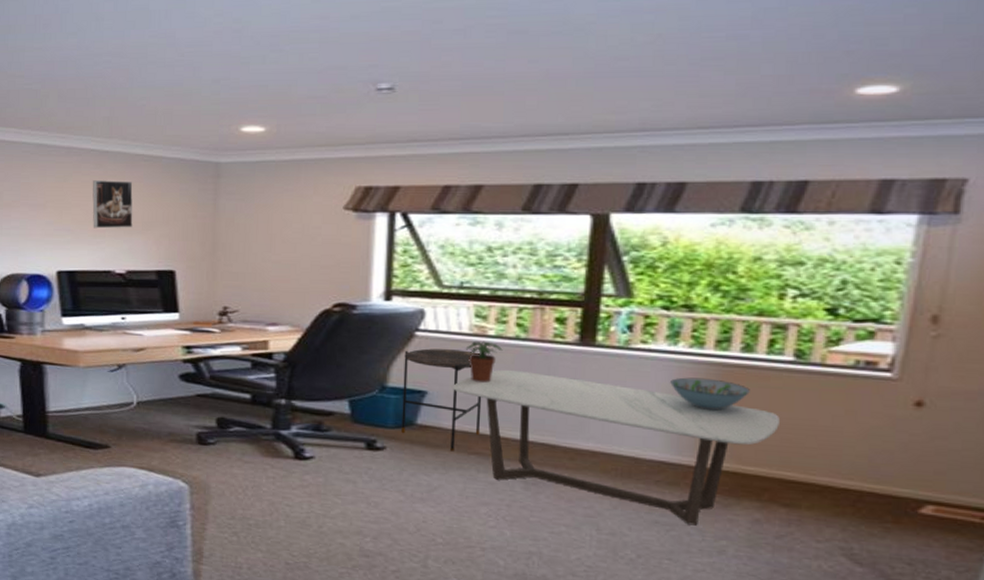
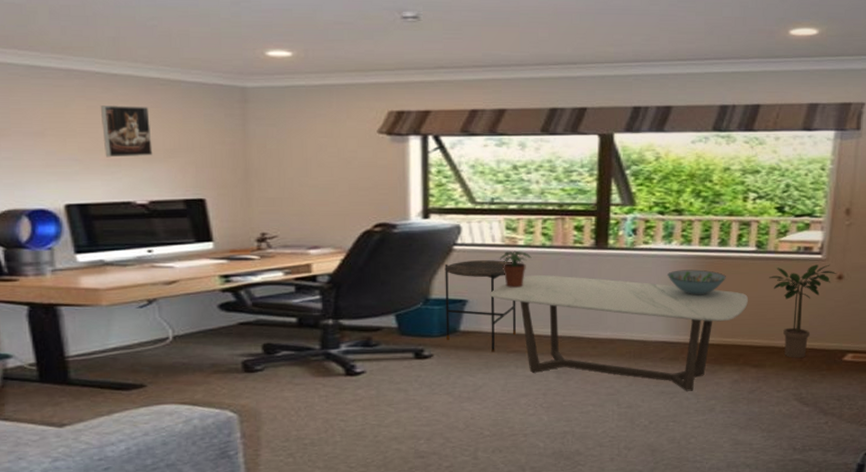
potted plant: none [810,384,915,503] -> present [768,264,838,358]

